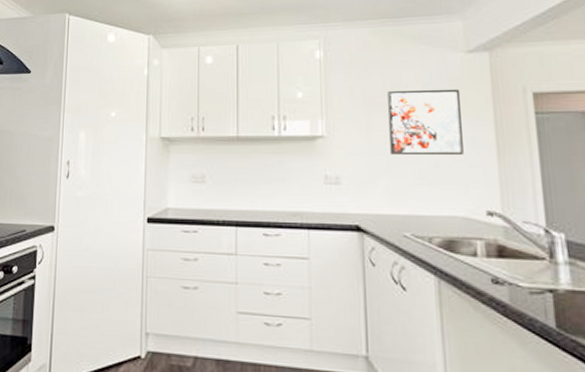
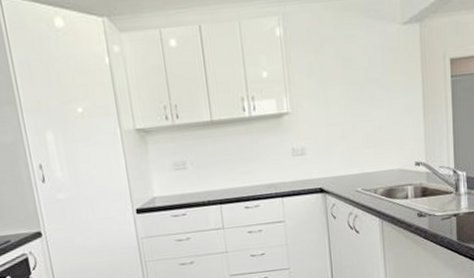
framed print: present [388,88,464,154] -> none [340,59,400,123]

